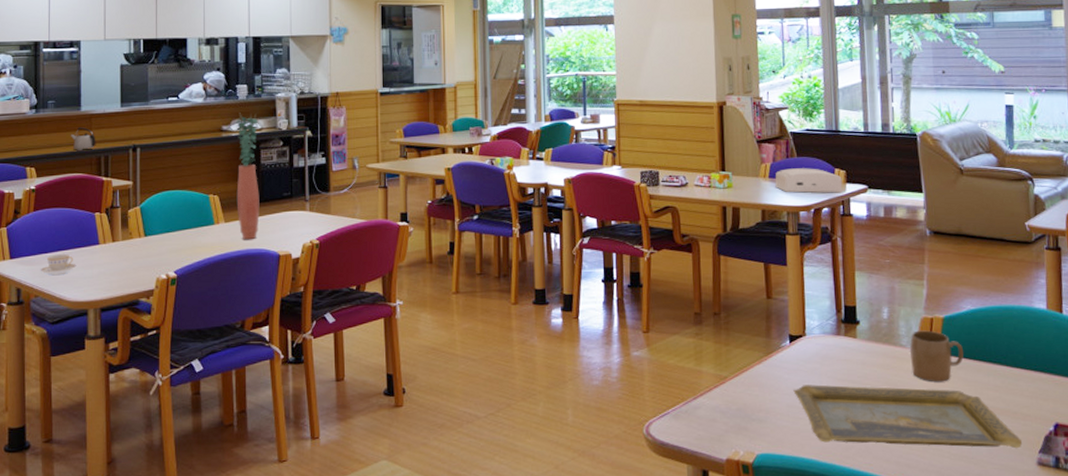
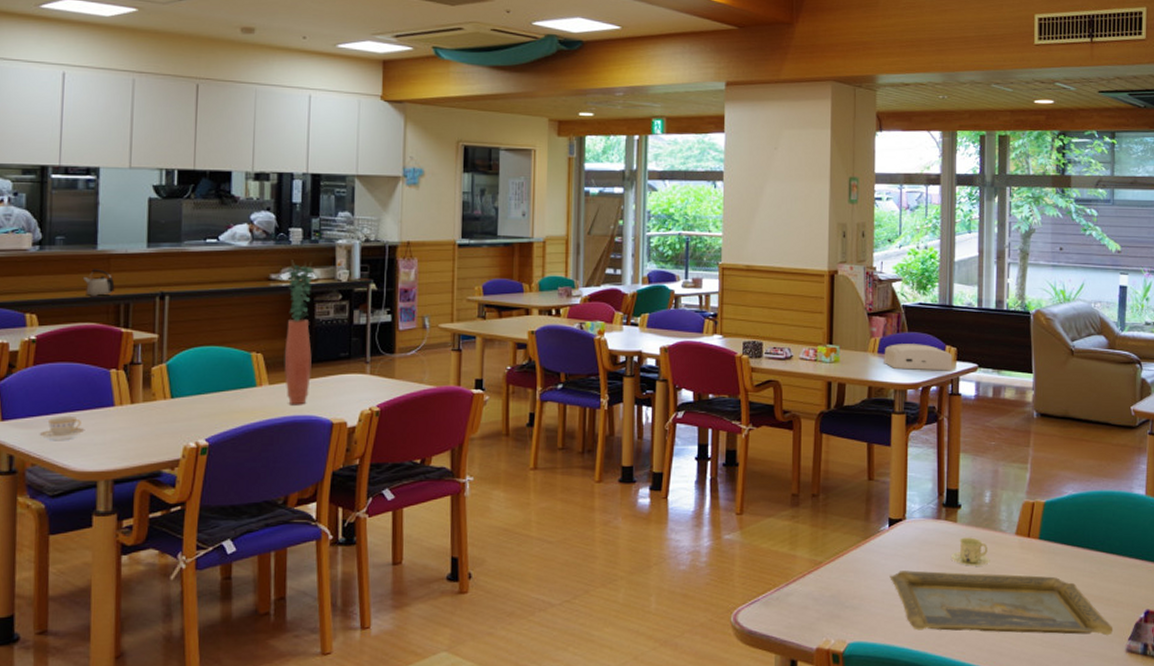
cup and saucer: none [852,352,892,380] -> present [950,537,990,566]
mug: present [910,330,964,381] -> none [1010,515,1063,568]

